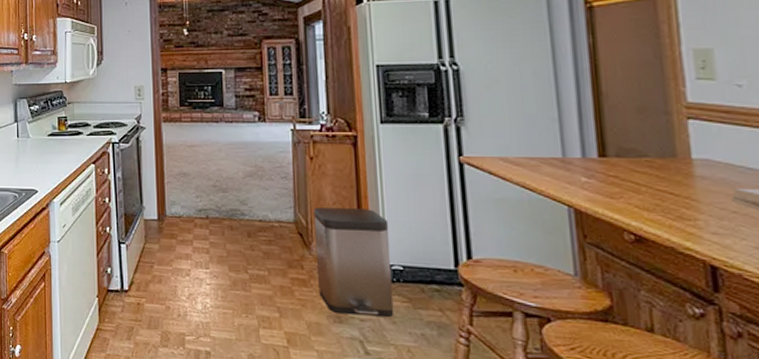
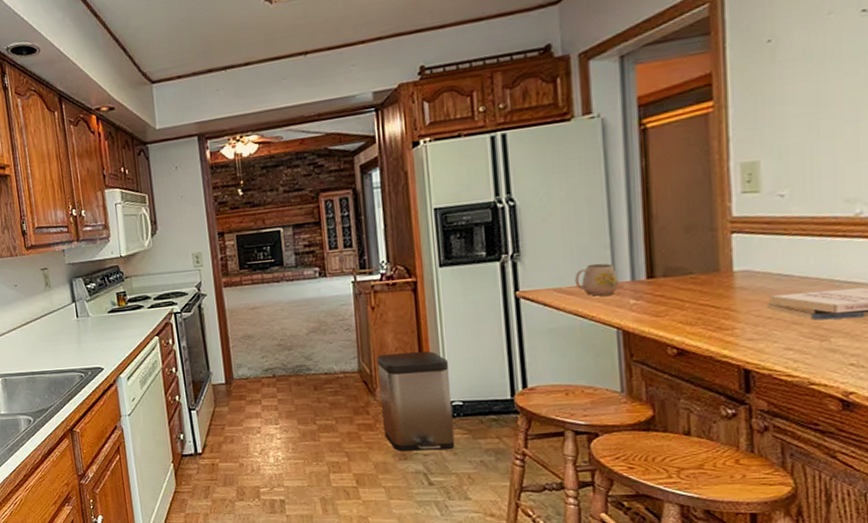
mug: none [521,136,569,170] -> present [575,263,620,296]

